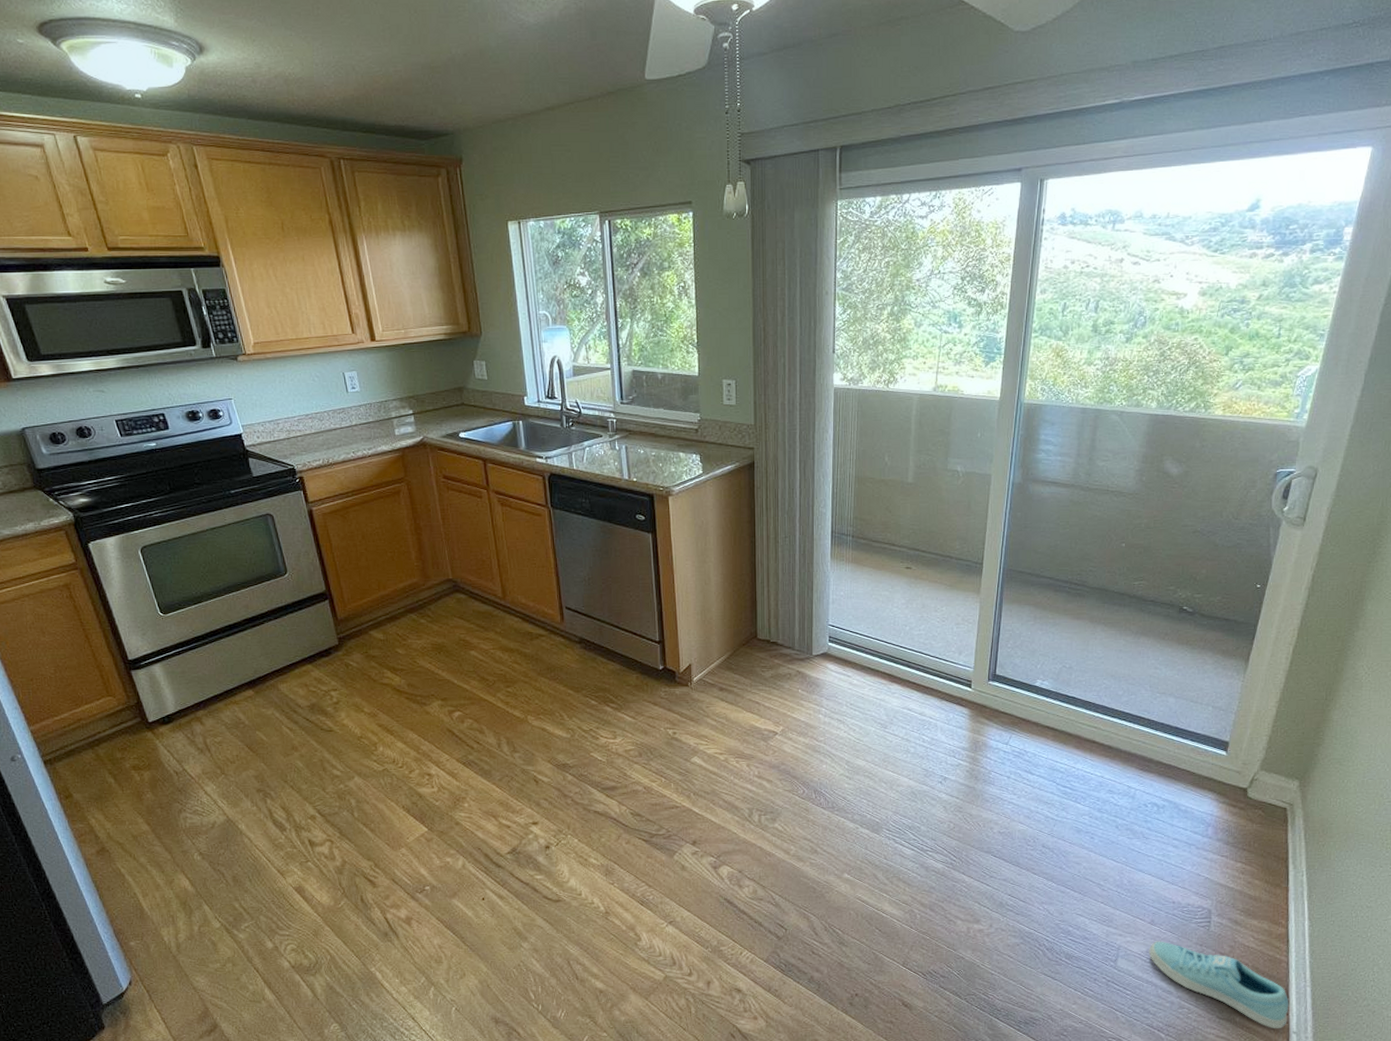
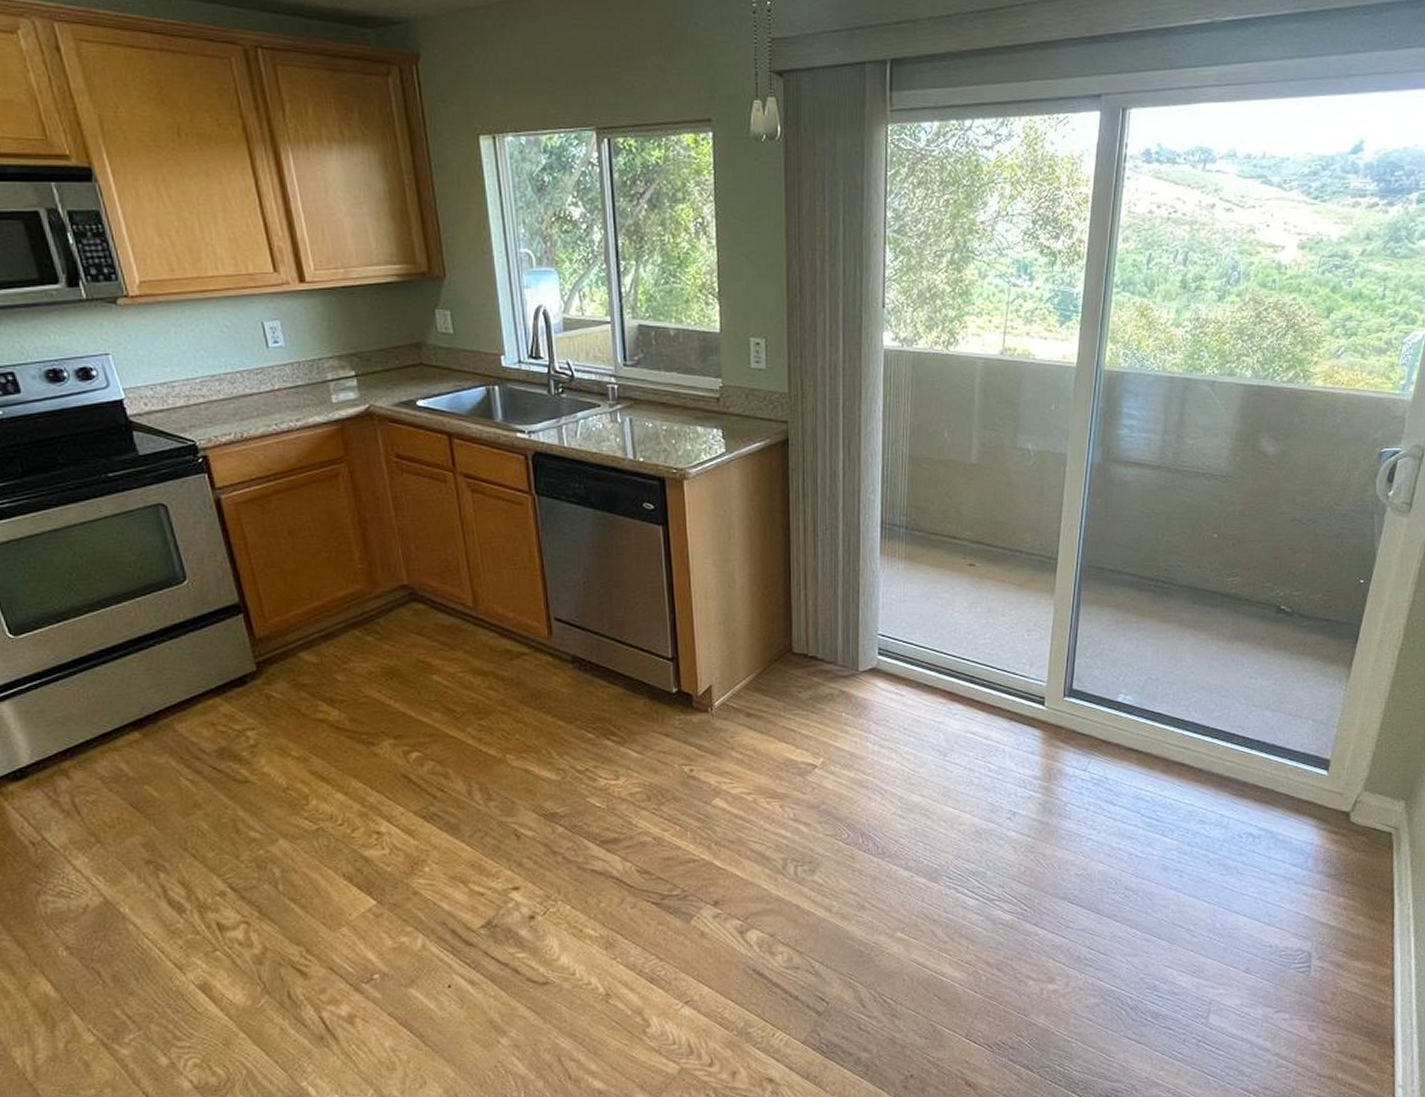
sneaker: present [1149,941,1289,1029] -> none [1243,991,1395,1084]

